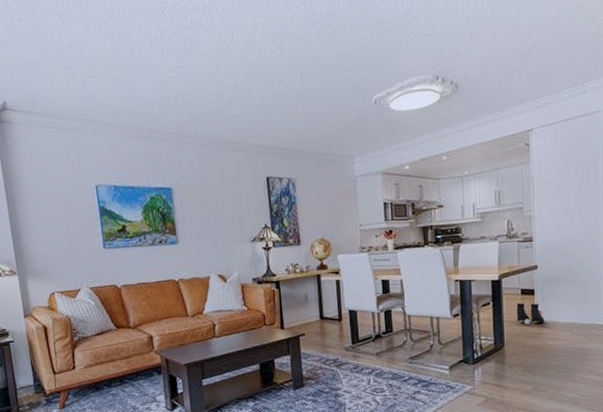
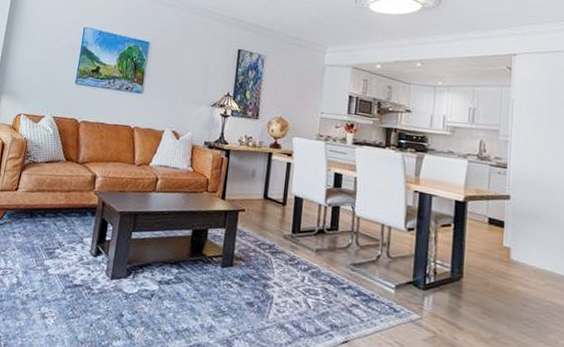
boots: present [516,303,545,325] -> none [480,232,514,263]

